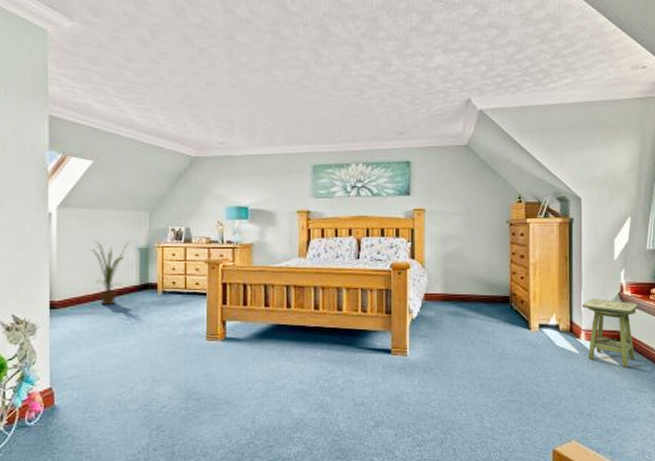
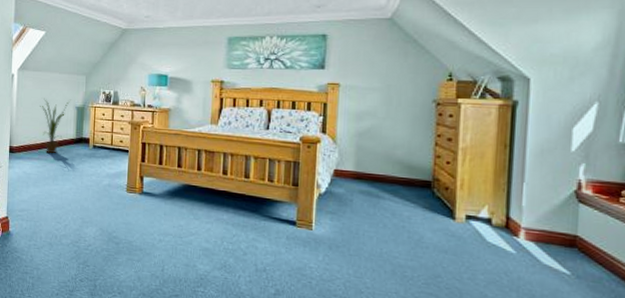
side table: present [581,299,639,368] -> none [522,194,603,279]

